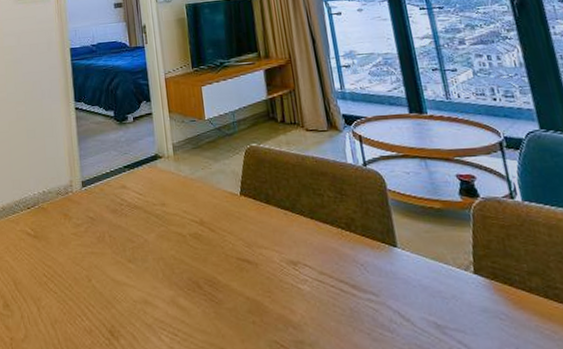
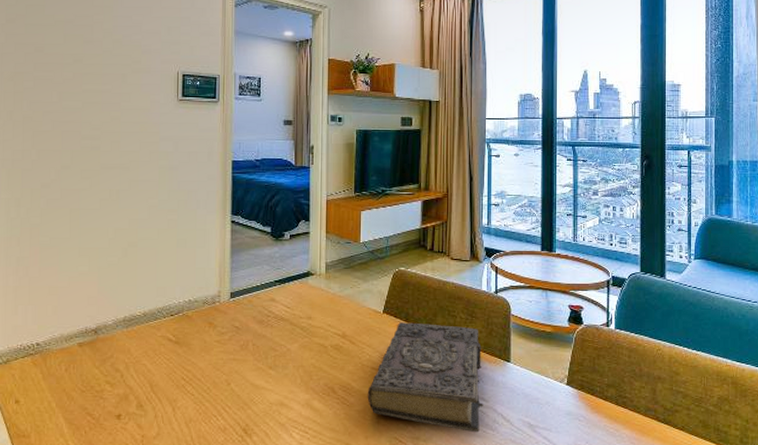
book: none [236,204,375,335] -> present [367,322,483,433]

